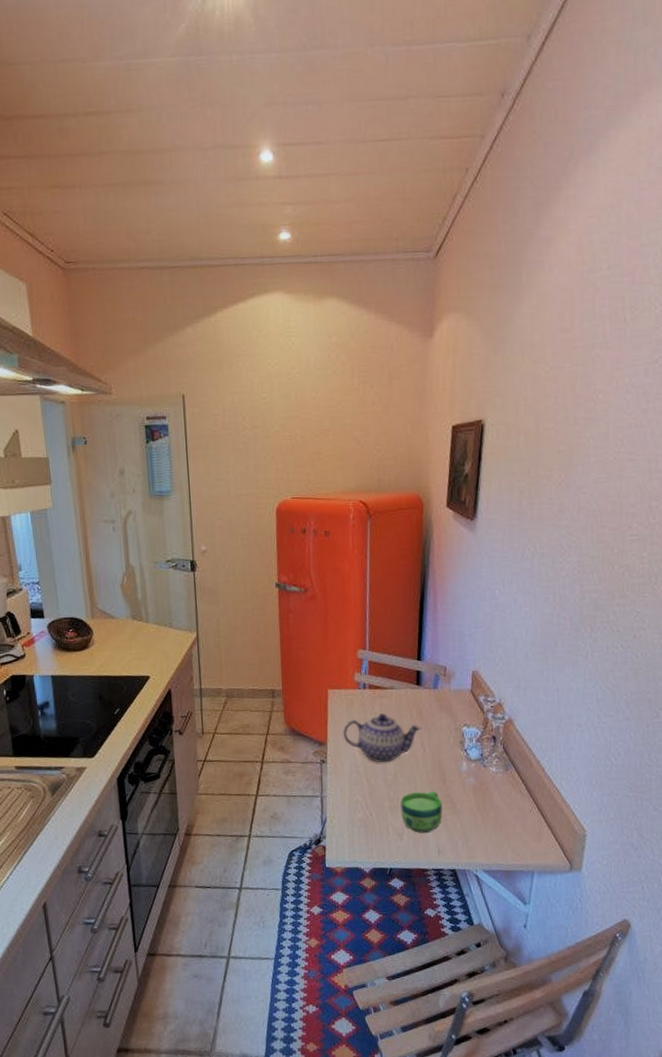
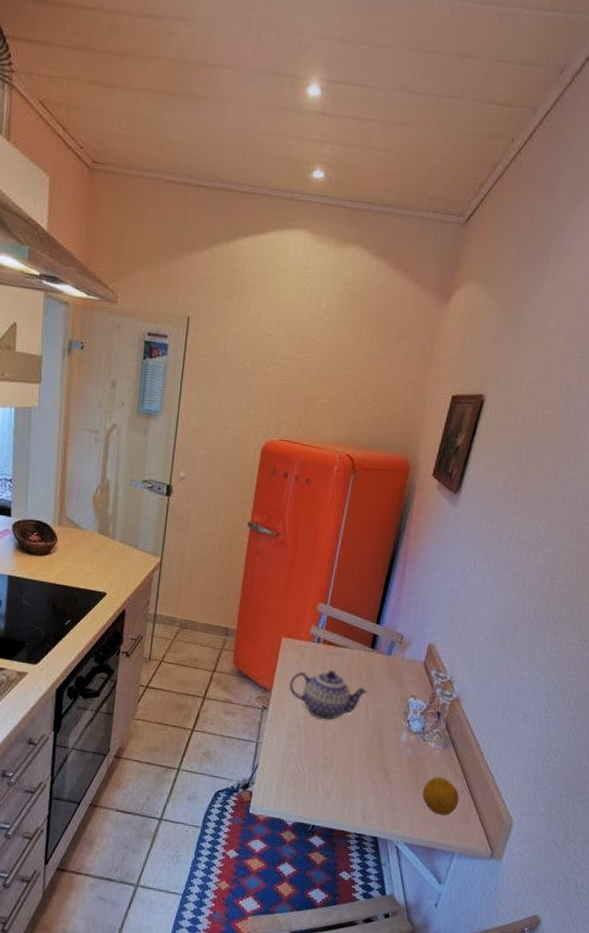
cup: present [400,790,443,834] -> none [333,754,376,797]
fruit: none [491,799,530,837] -> present [422,776,460,816]

